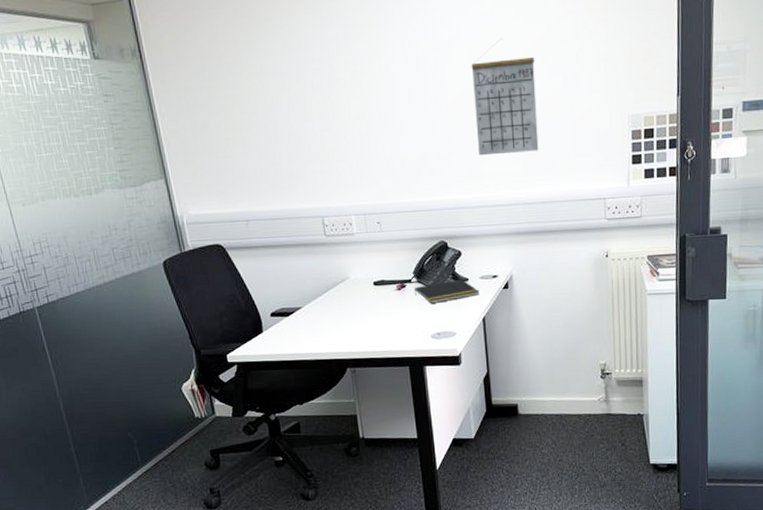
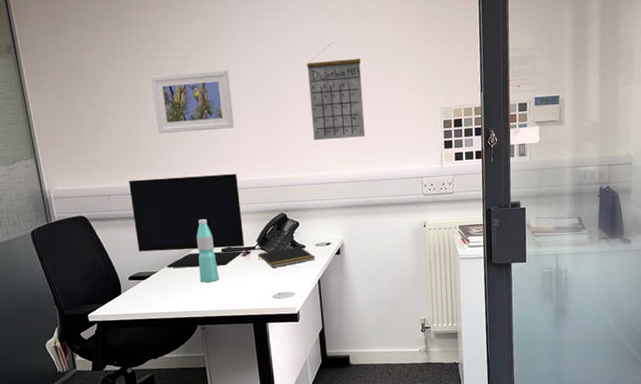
monitor: none [269,194,399,303] -> present [129,173,244,268]
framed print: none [293,74,388,149] -> present [151,70,235,133]
water bottle: none [345,247,371,320] -> present [196,218,219,283]

